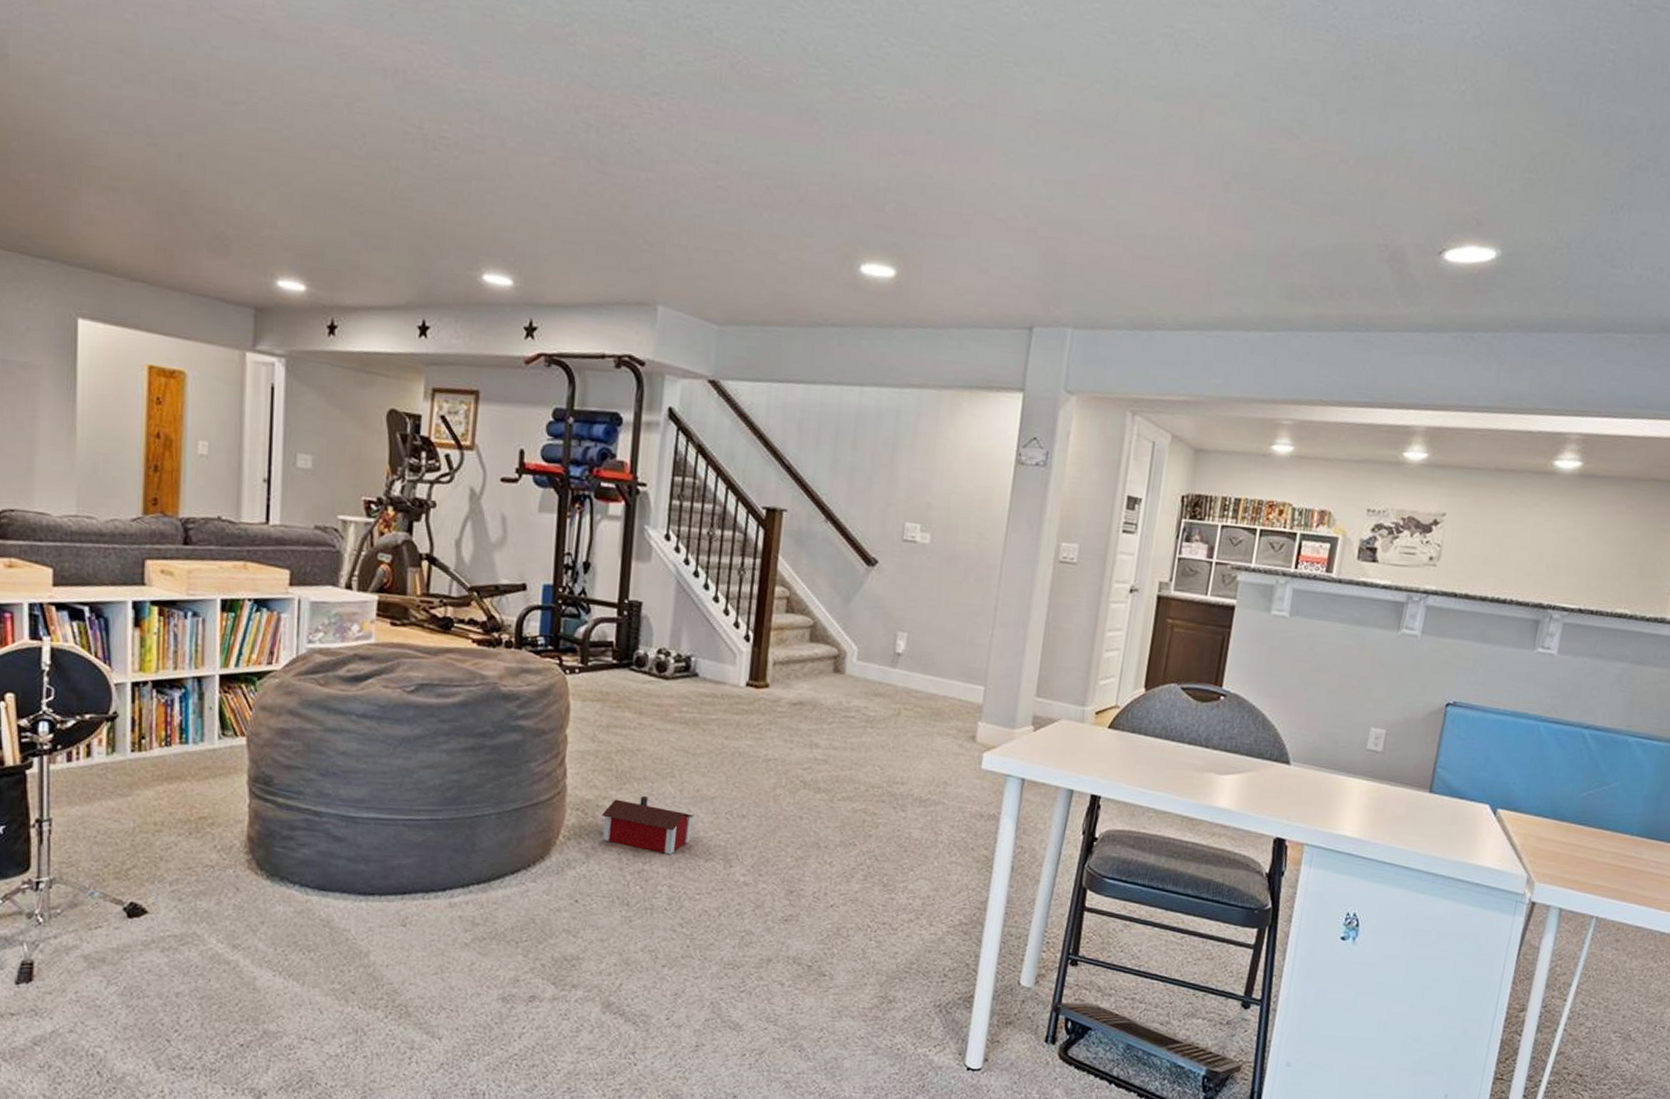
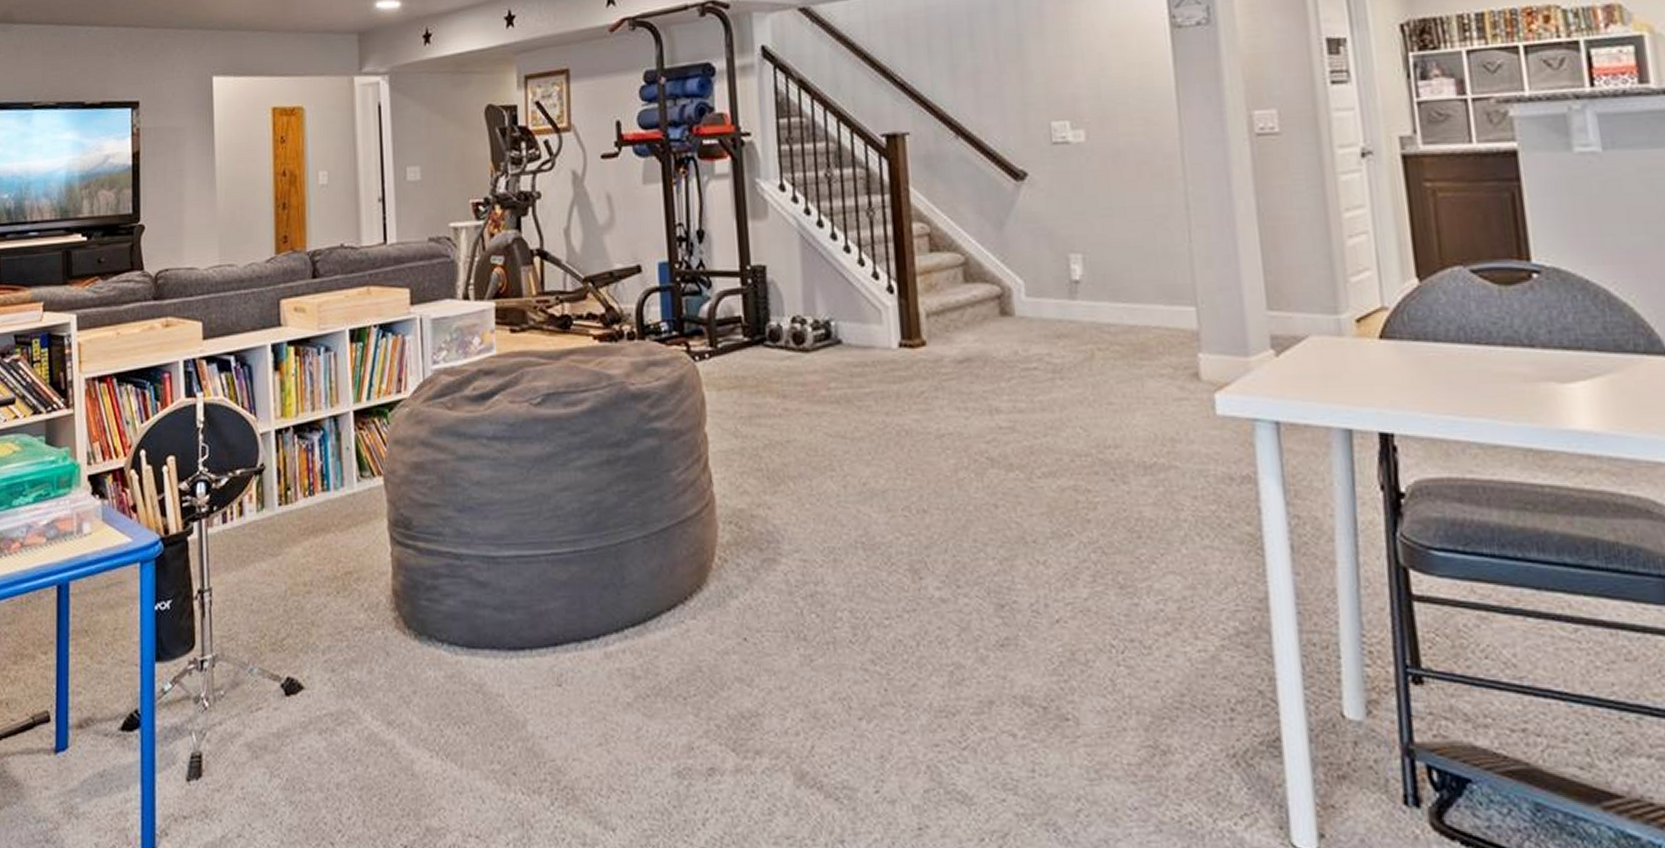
toy house: present [601,795,695,854] -> none [757,497,867,569]

